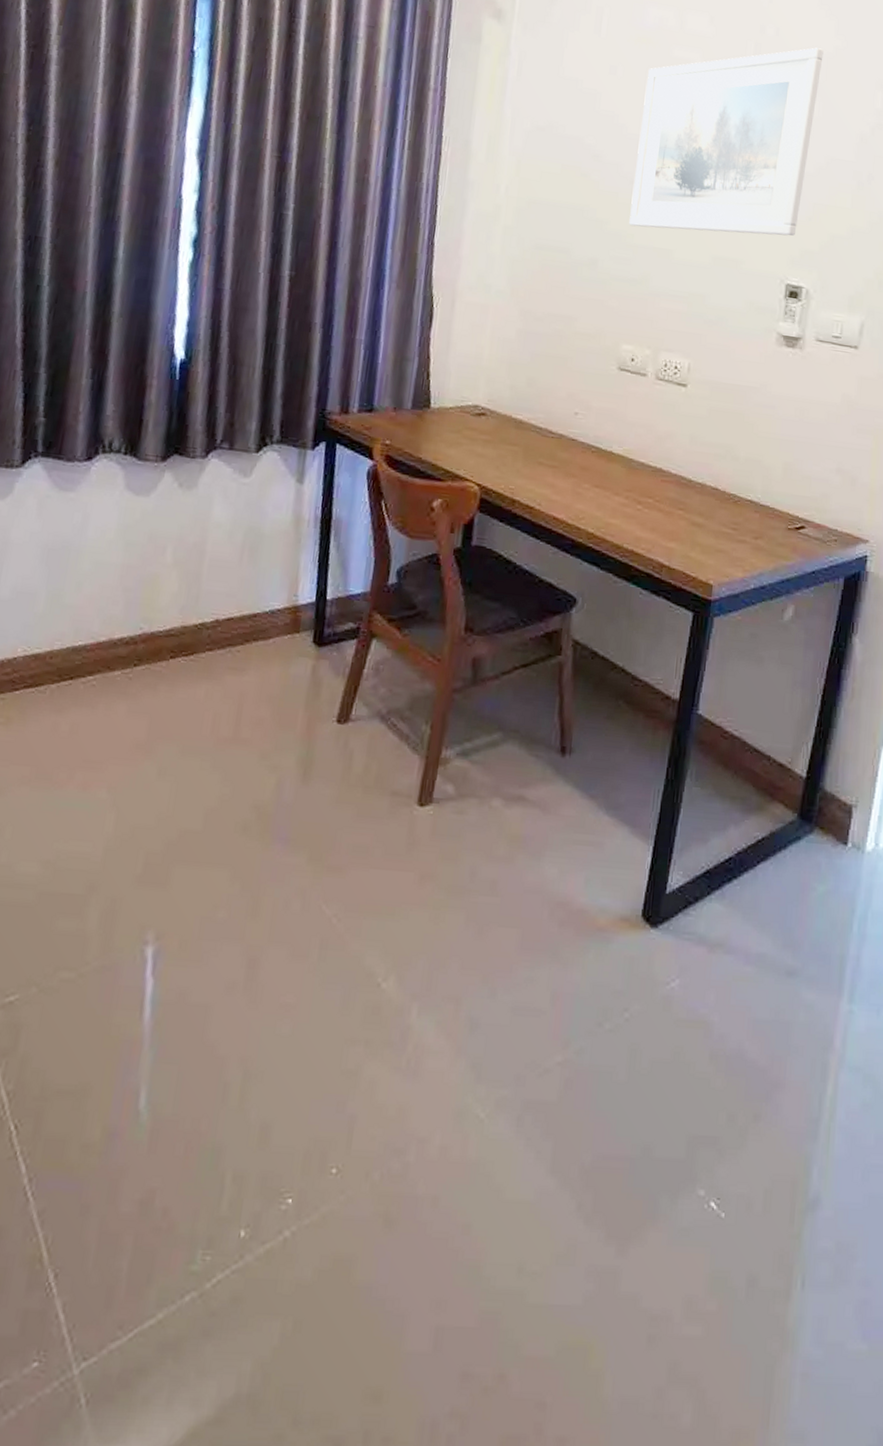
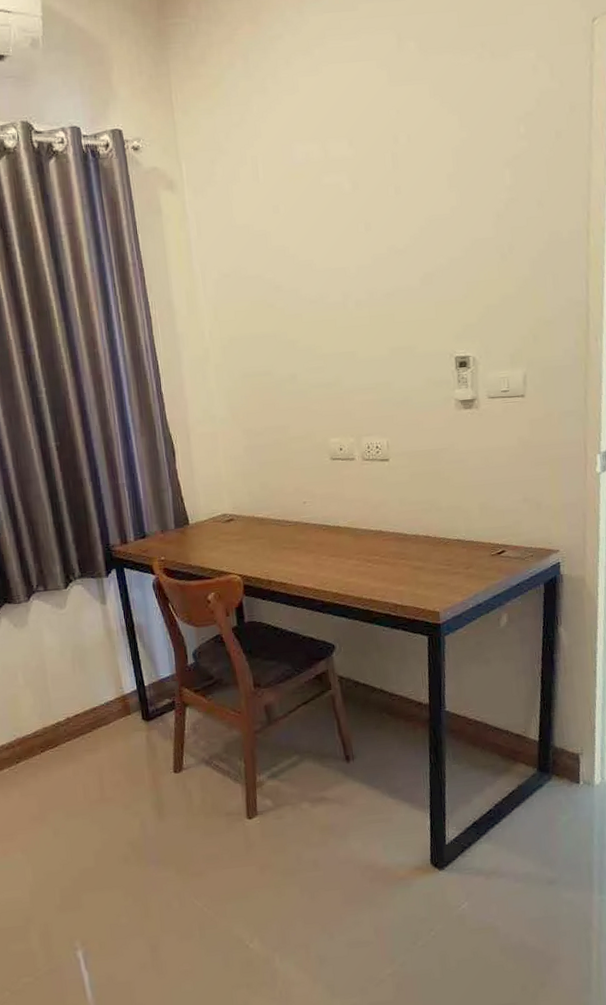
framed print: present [629,47,824,236] -> none [306,144,456,340]

